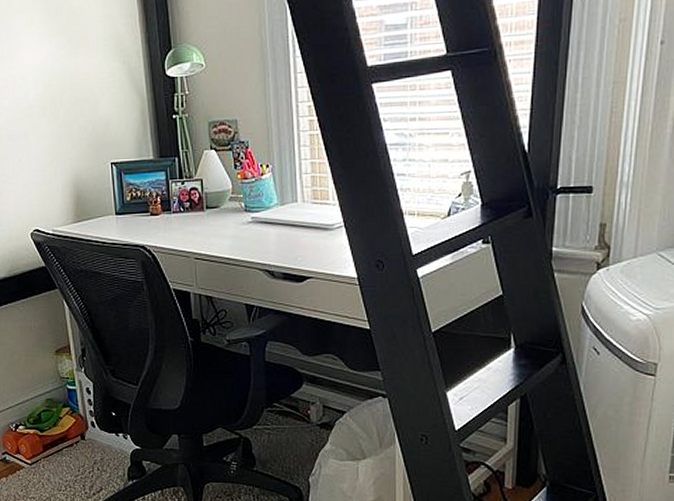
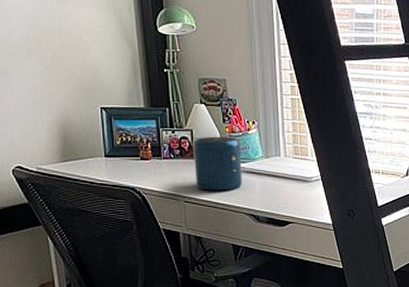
speaker: none [203,184,255,246] -> present [193,136,242,191]

